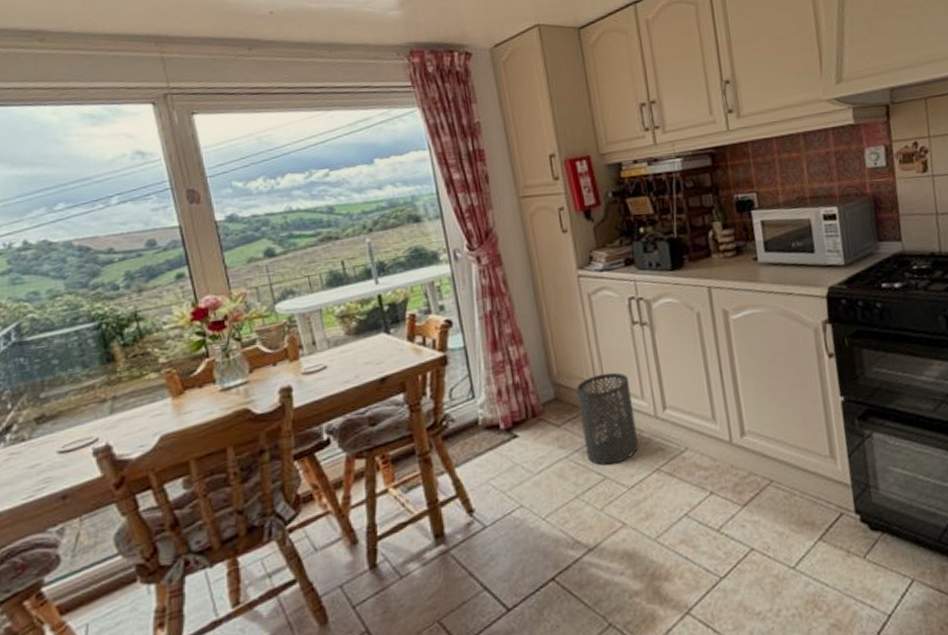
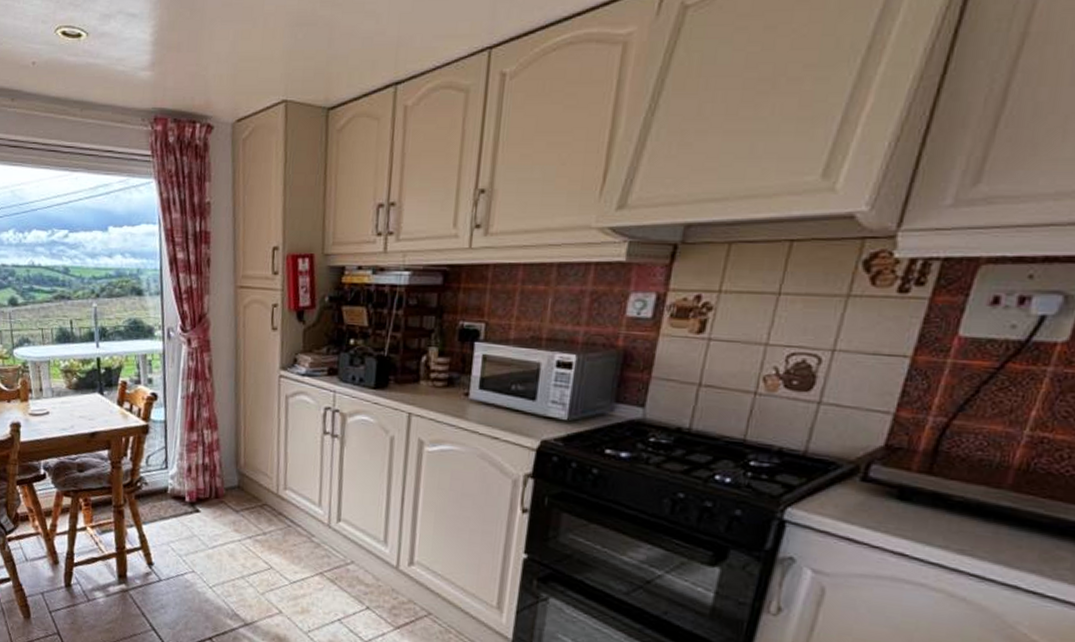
trash can: present [576,372,639,466] -> none [257,473,310,558]

